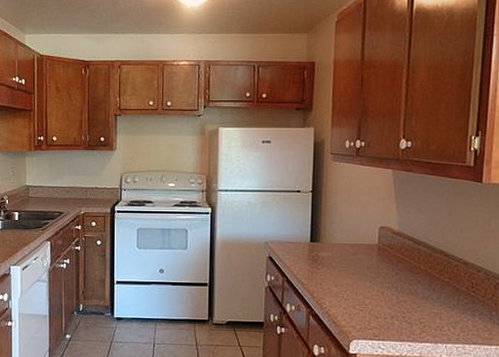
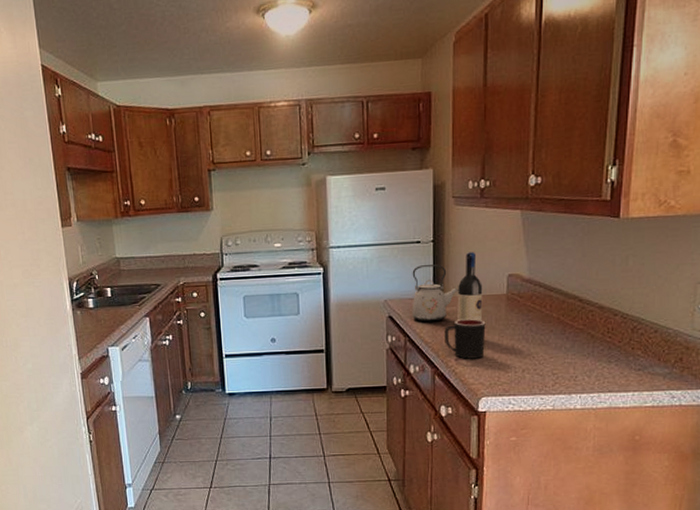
kettle: none [290,212,335,265] -> present [412,264,460,322]
mug: none [319,265,358,303] -> present [444,319,486,359]
wine bottle: none [332,204,356,268] -> present [457,252,483,321]

